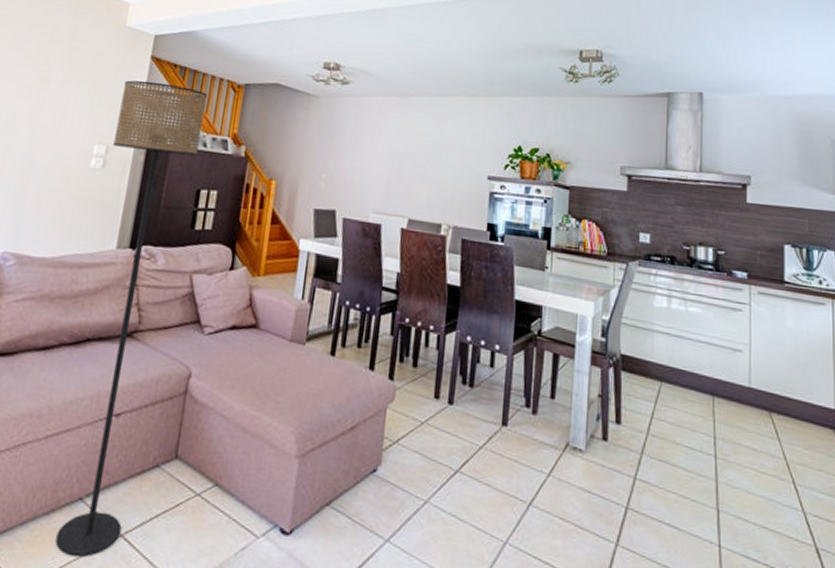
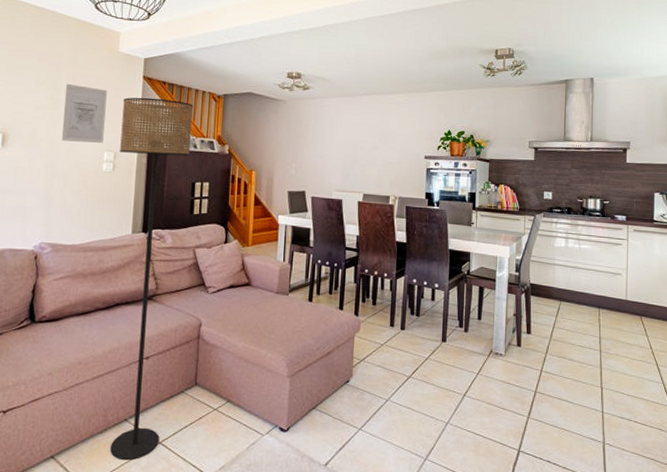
wall art: none [46,59,107,133] -> present [61,83,107,143]

